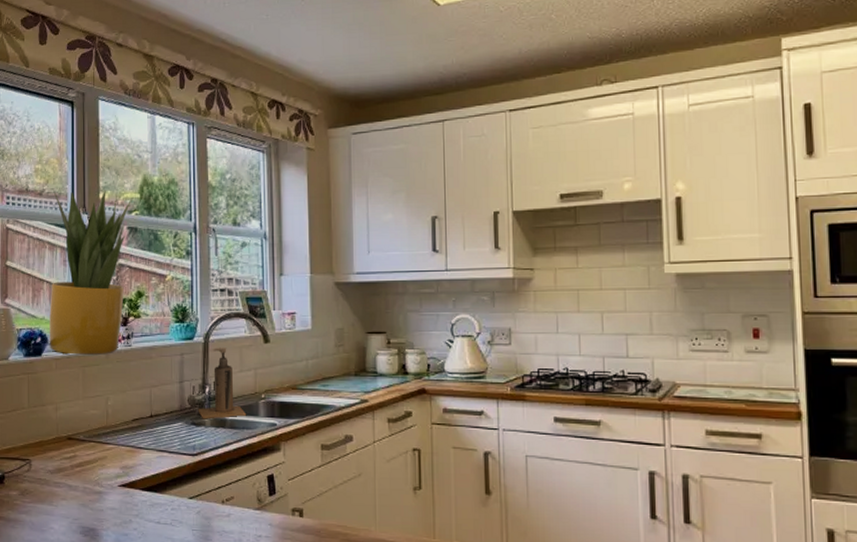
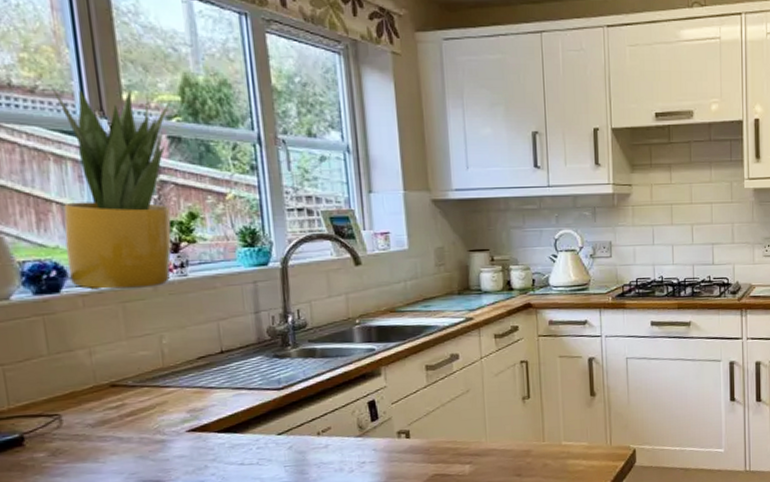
soap dispenser: present [198,348,247,419] -> none [280,272,340,351]

